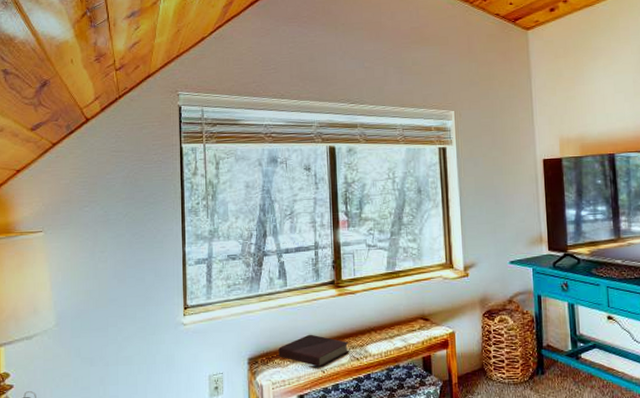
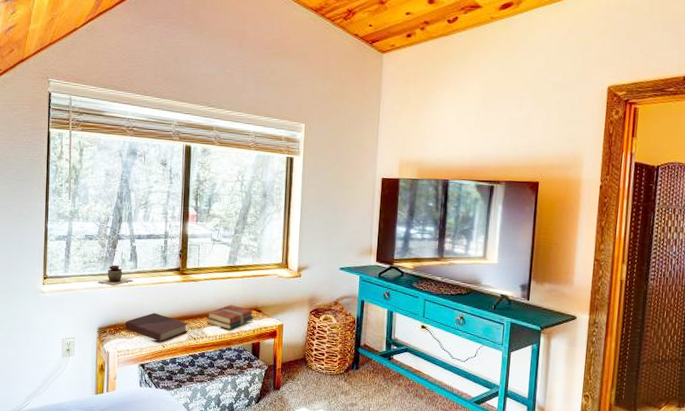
succulent plant: none [245,285,284,309] -> present [98,265,133,286]
books: none [369,316,421,344] -> present [207,305,254,330]

